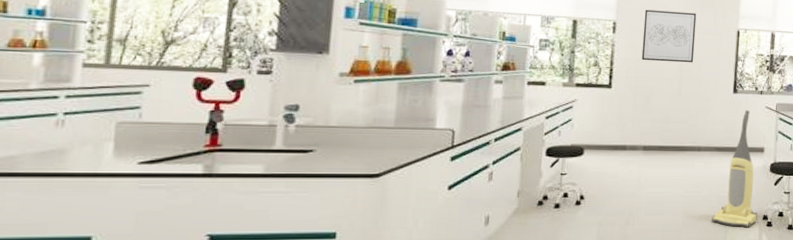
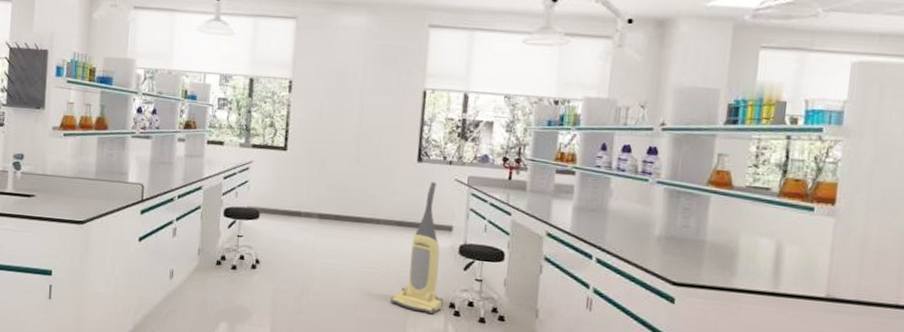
wall art: present [641,9,697,63] -> none [317,67,378,127]

